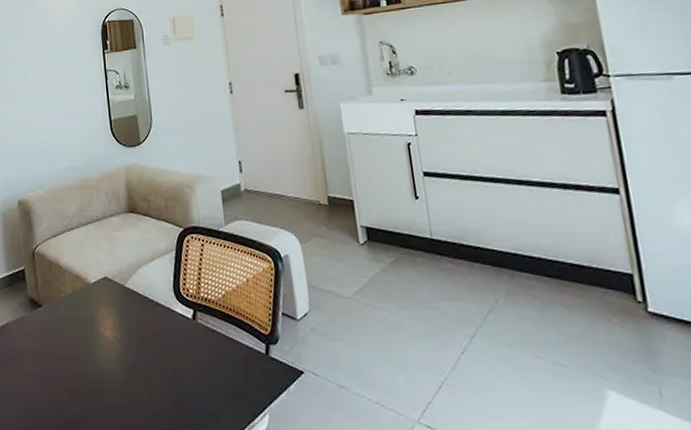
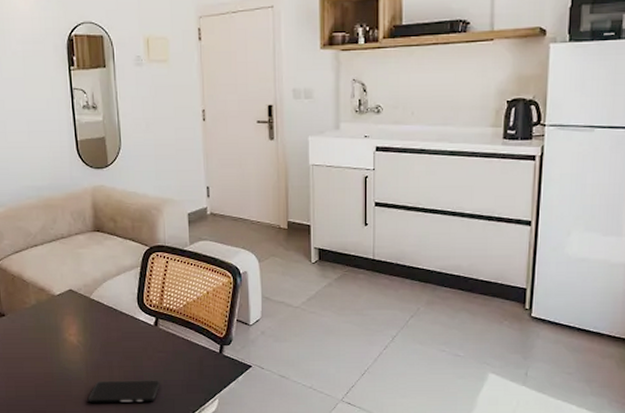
smartphone: none [124,386,202,415] -> present [87,380,160,403]

